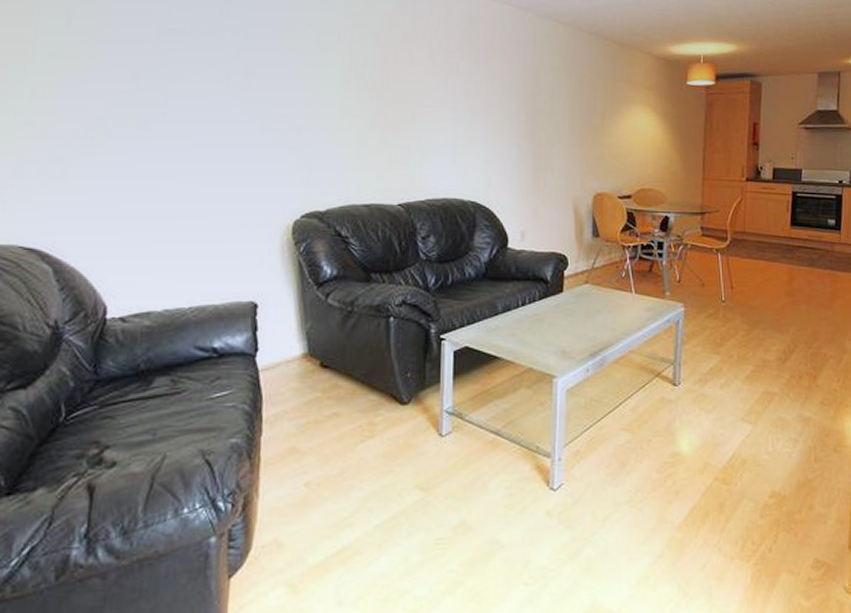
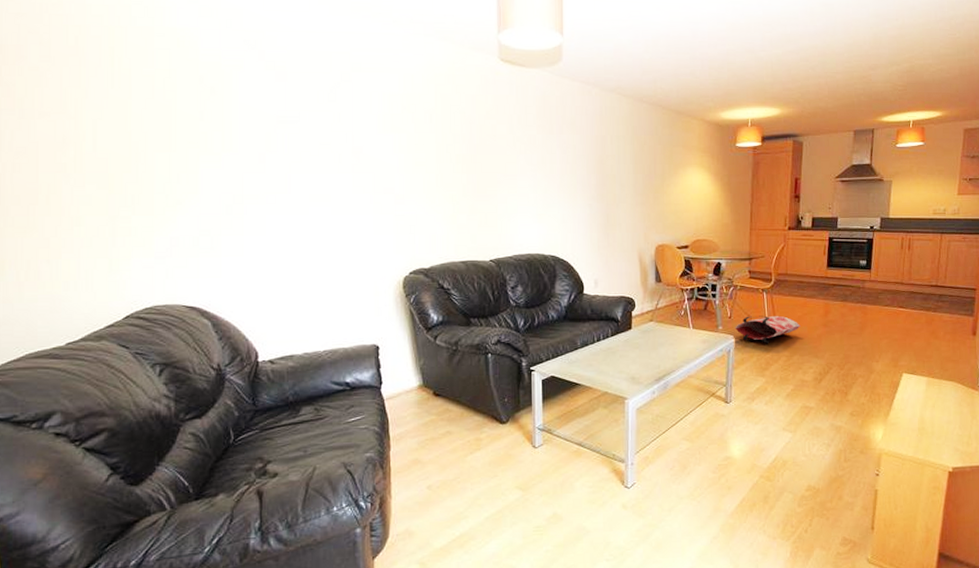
bag: none [684,280,761,314] -> present [735,315,801,343]

